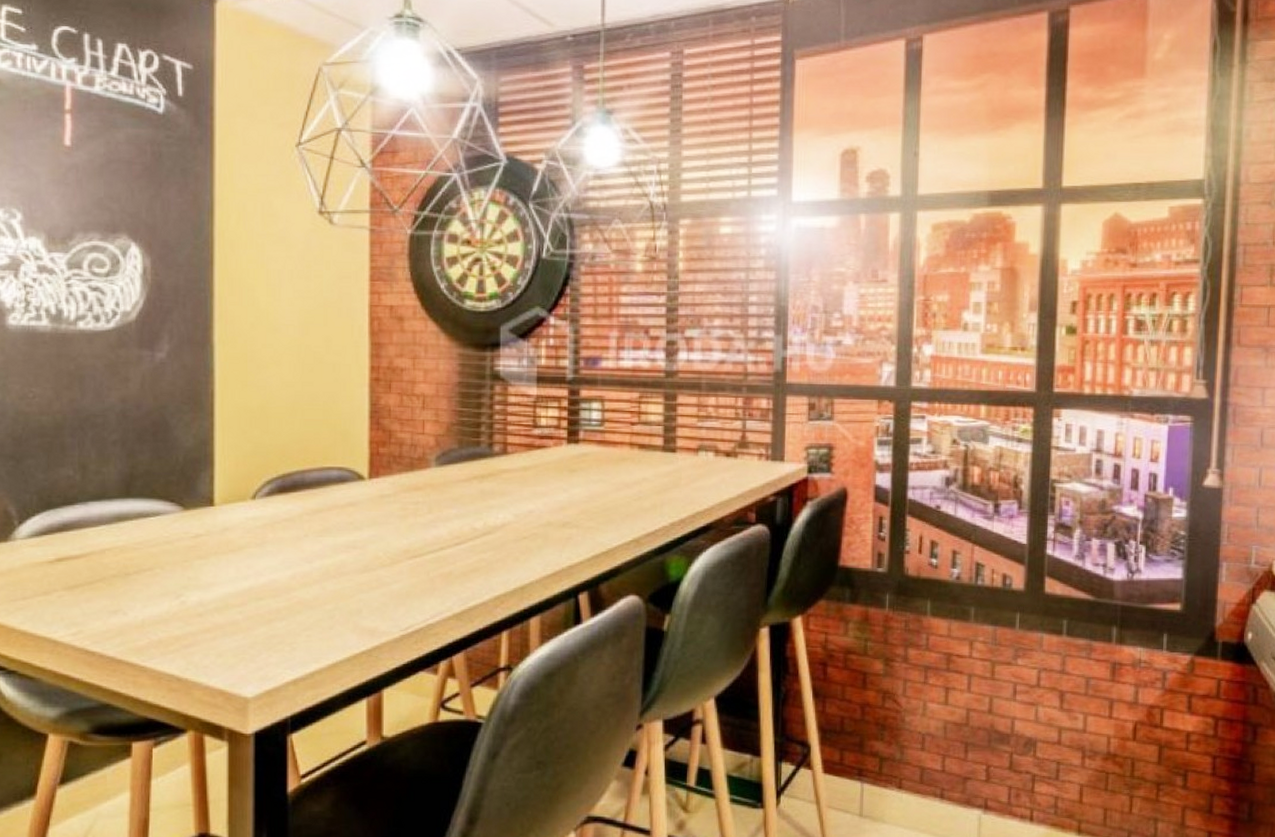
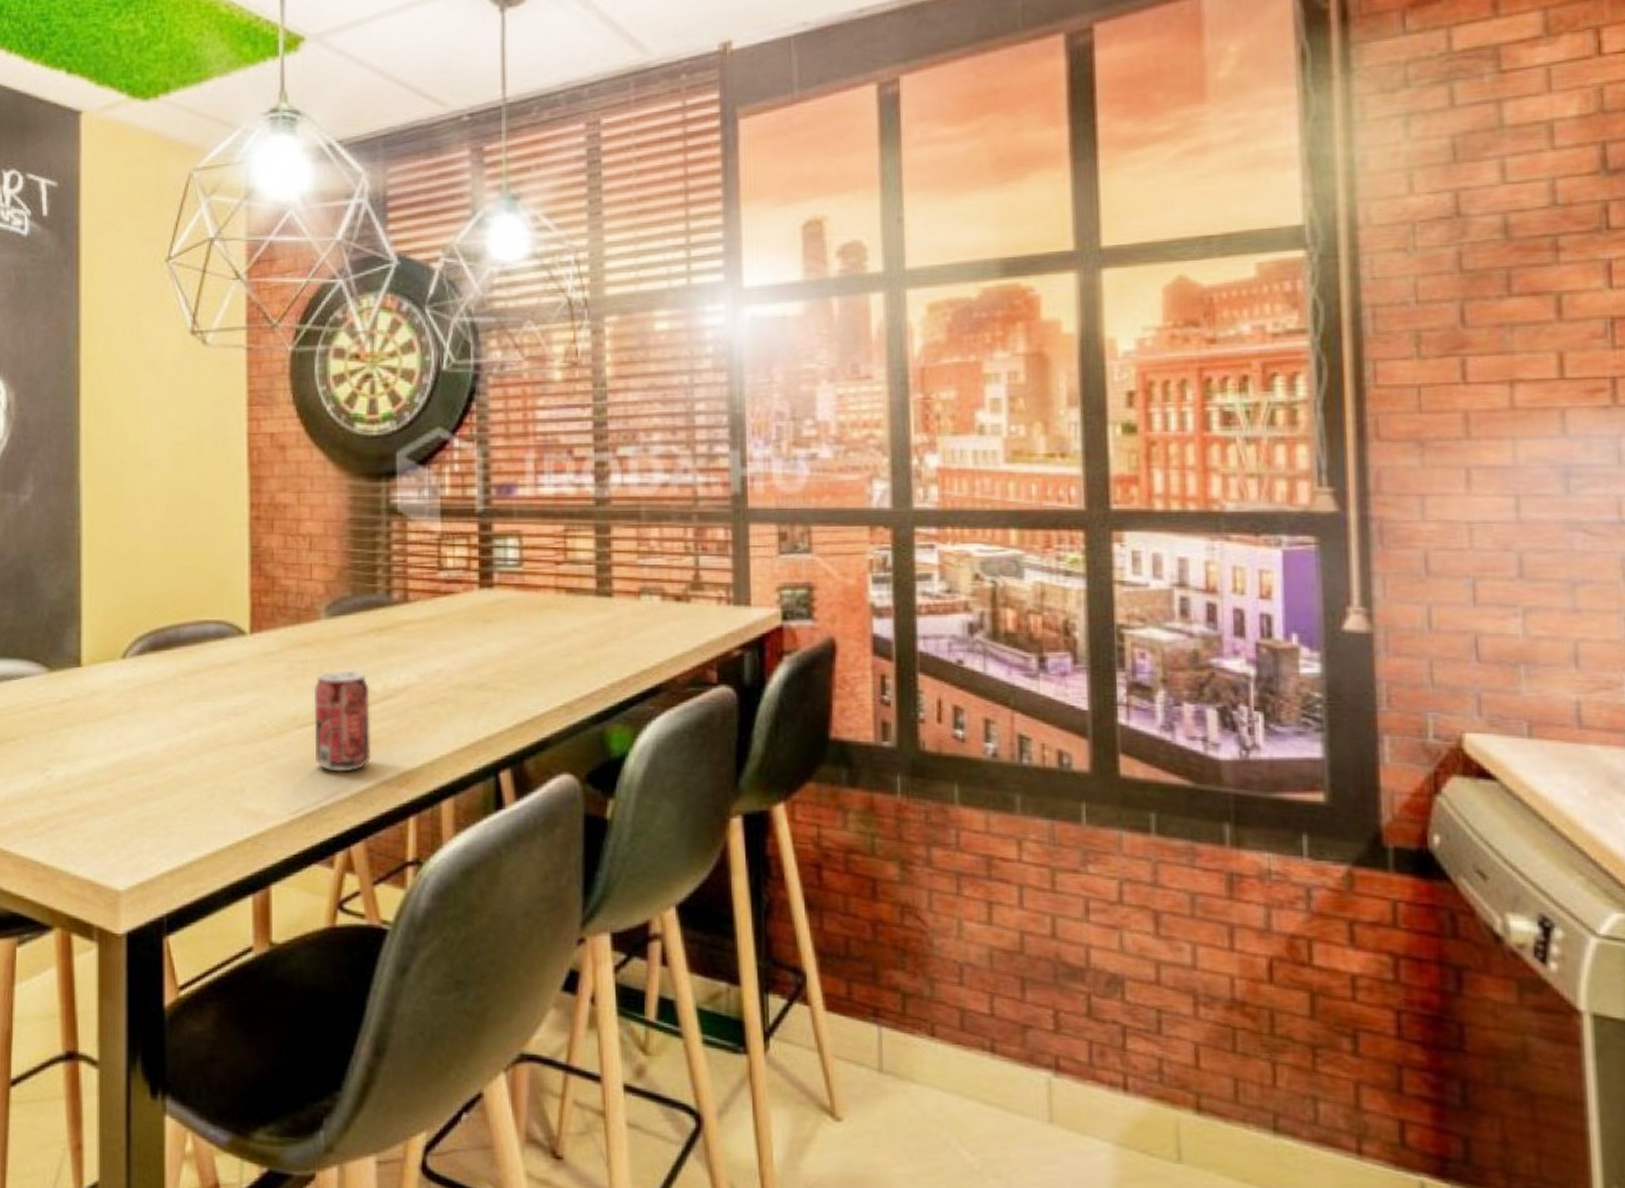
beverage can: none [423,510,472,595] -> present [313,670,371,772]

